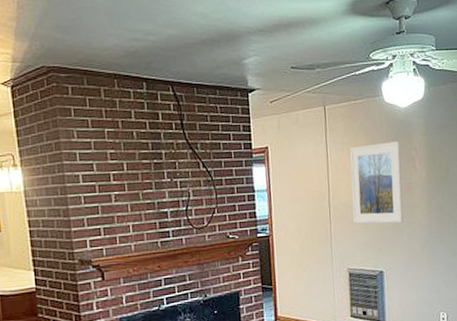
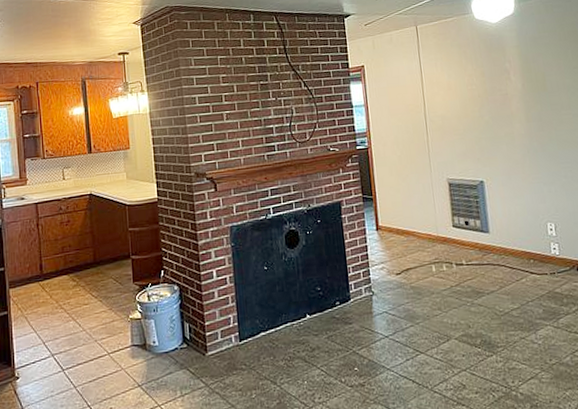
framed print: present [349,140,404,224] -> none [442,54,501,135]

